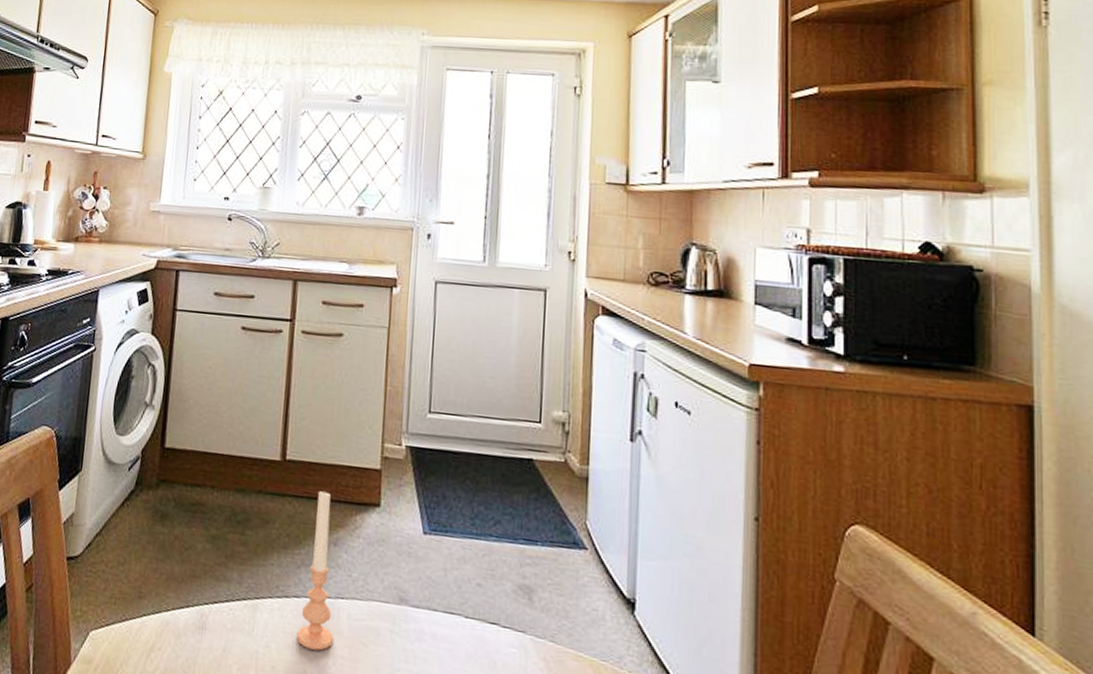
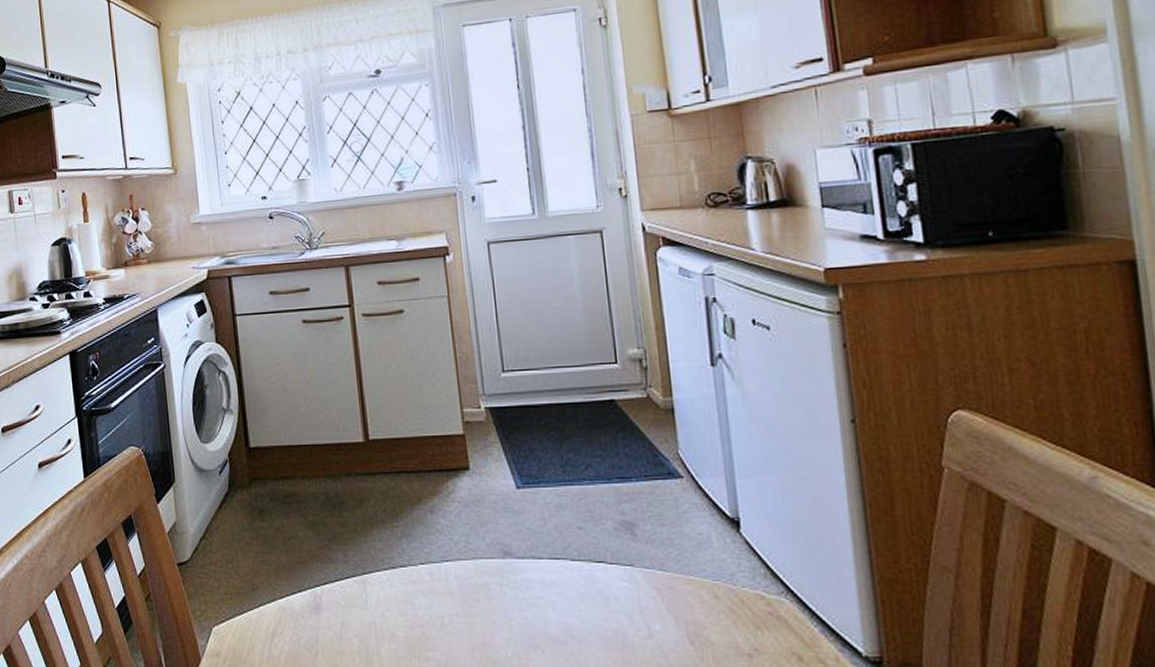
candle: present [296,490,334,651] -> none [407,463,446,612]

